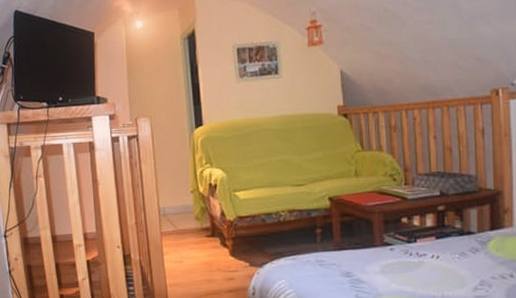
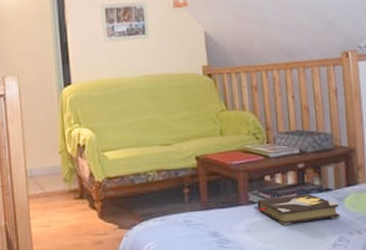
hardback book: none [392,237,483,268] -> present [256,194,341,226]

